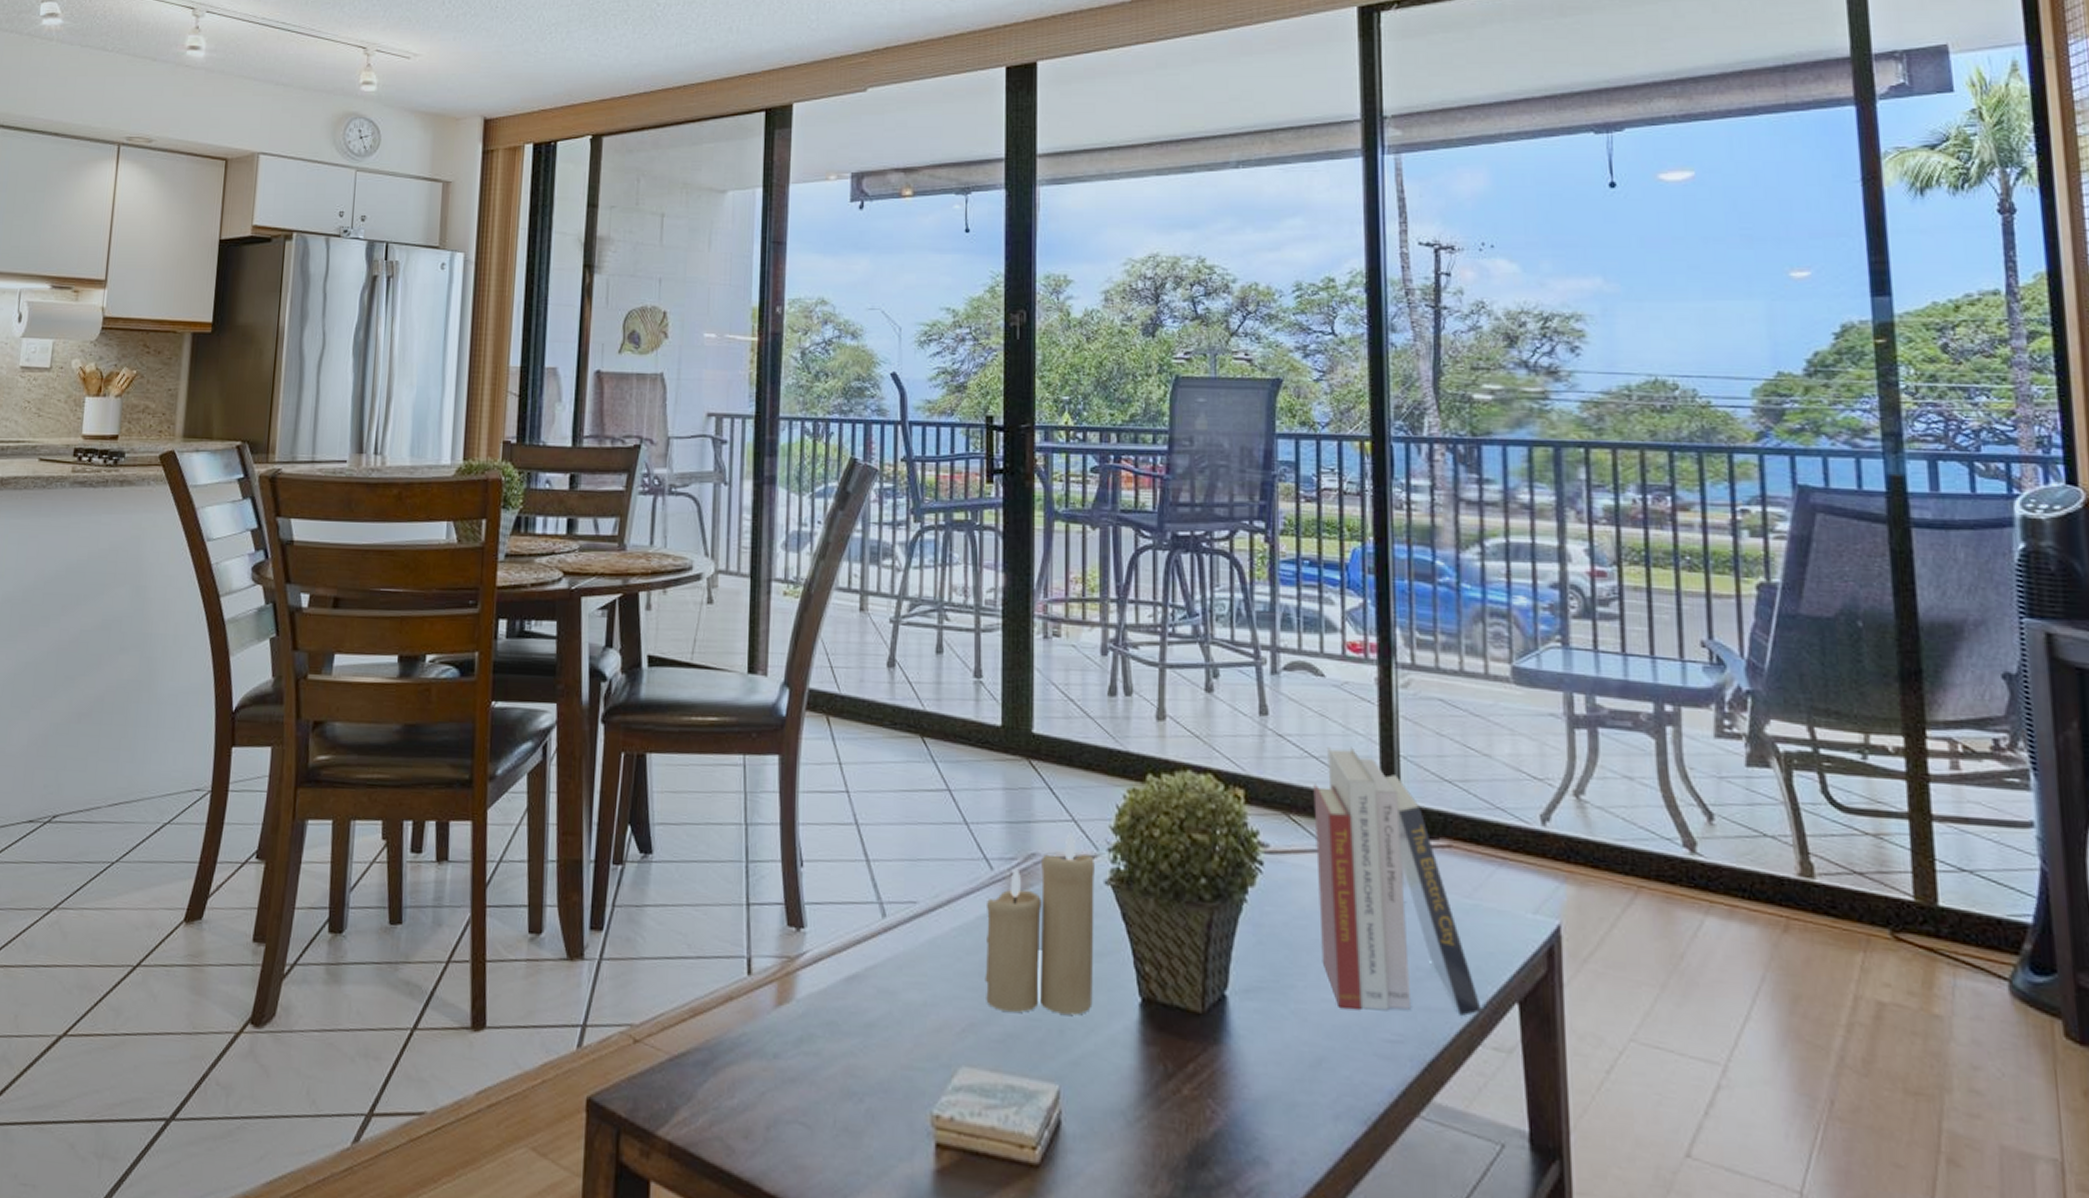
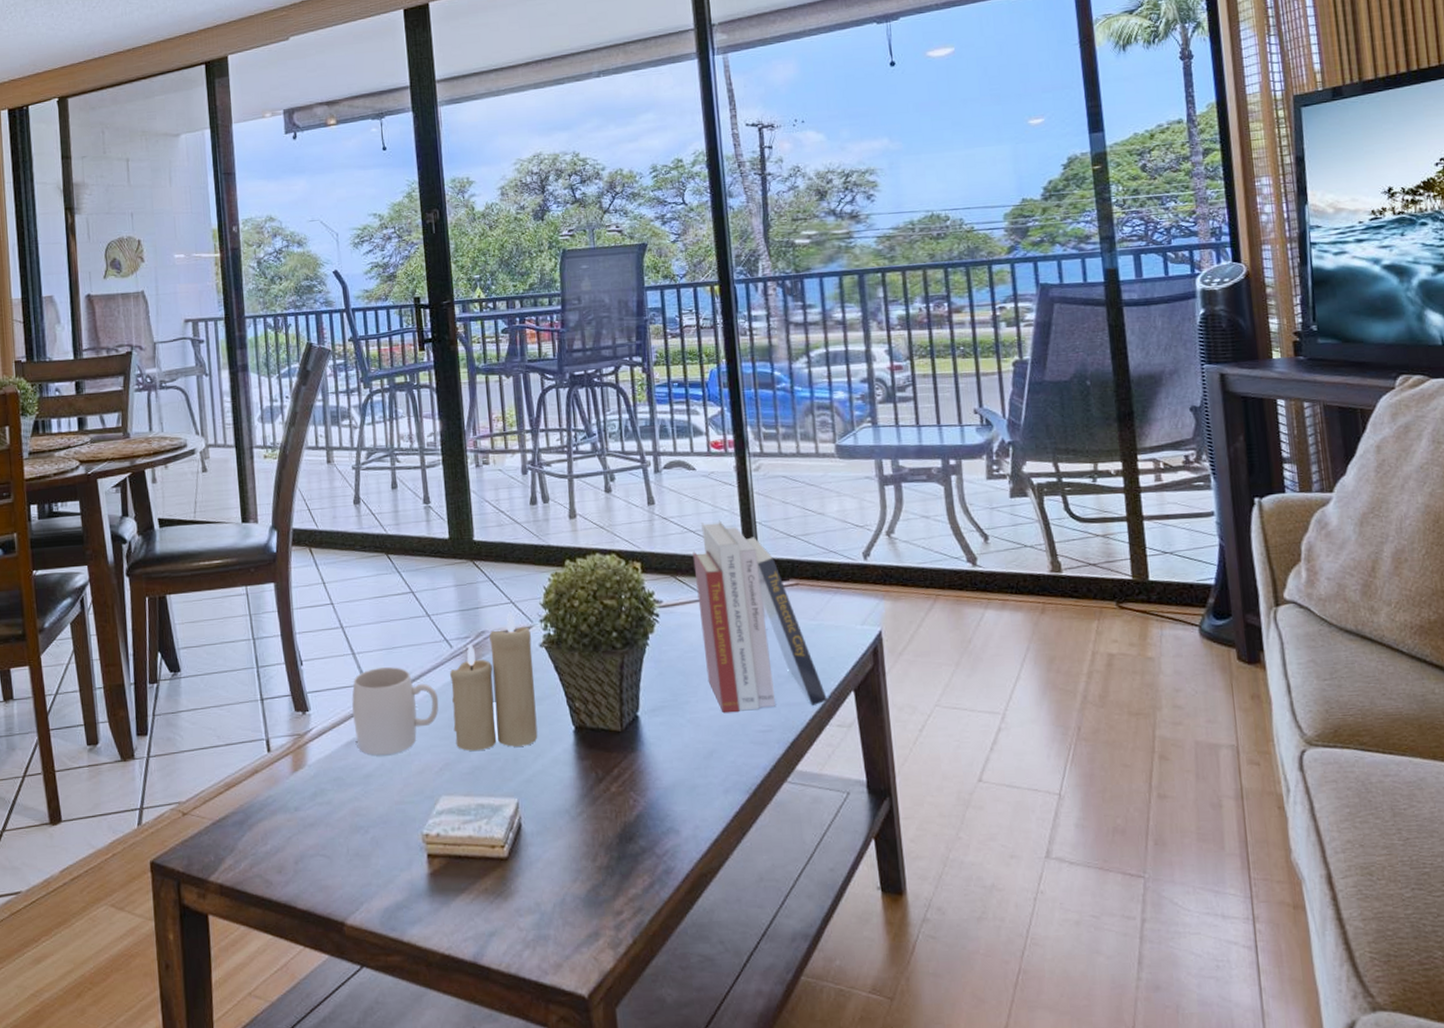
mug: none [859,883,969,1002] -> present [352,667,439,756]

